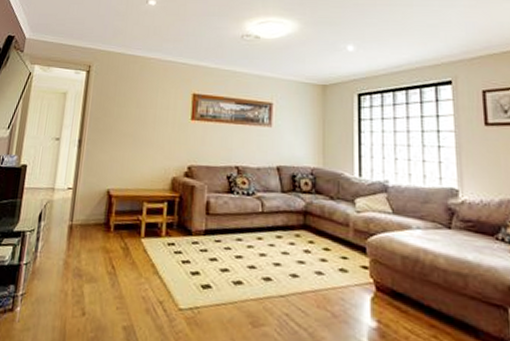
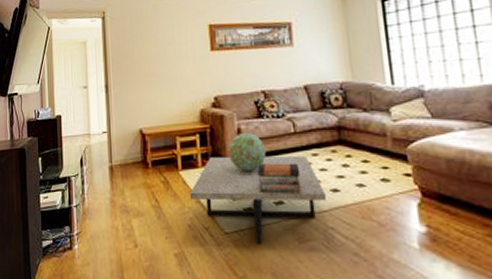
coffee table: none [147,228,286,325] -> present [189,155,327,244]
decorative globe: none [194,205,232,247] -> present [228,132,266,171]
book stack: none [220,239,263,276] -> present [257,163,301,194]

